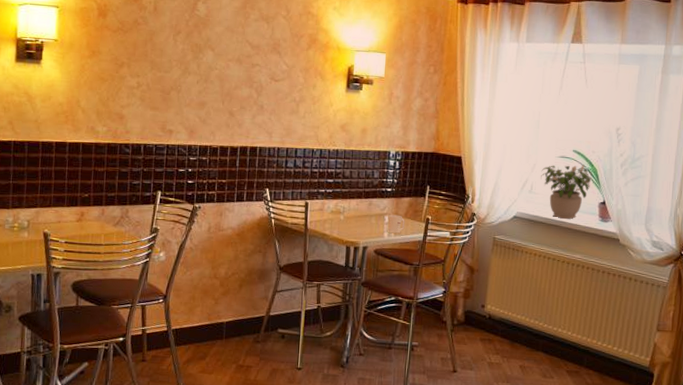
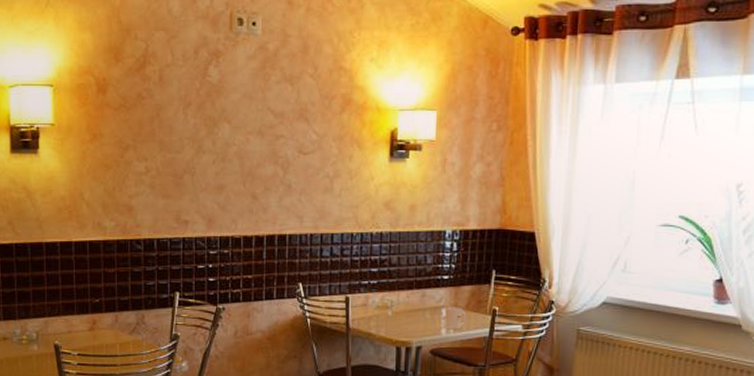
potted flower: present [541,165,594,219] -> none [637,234,707,302]

